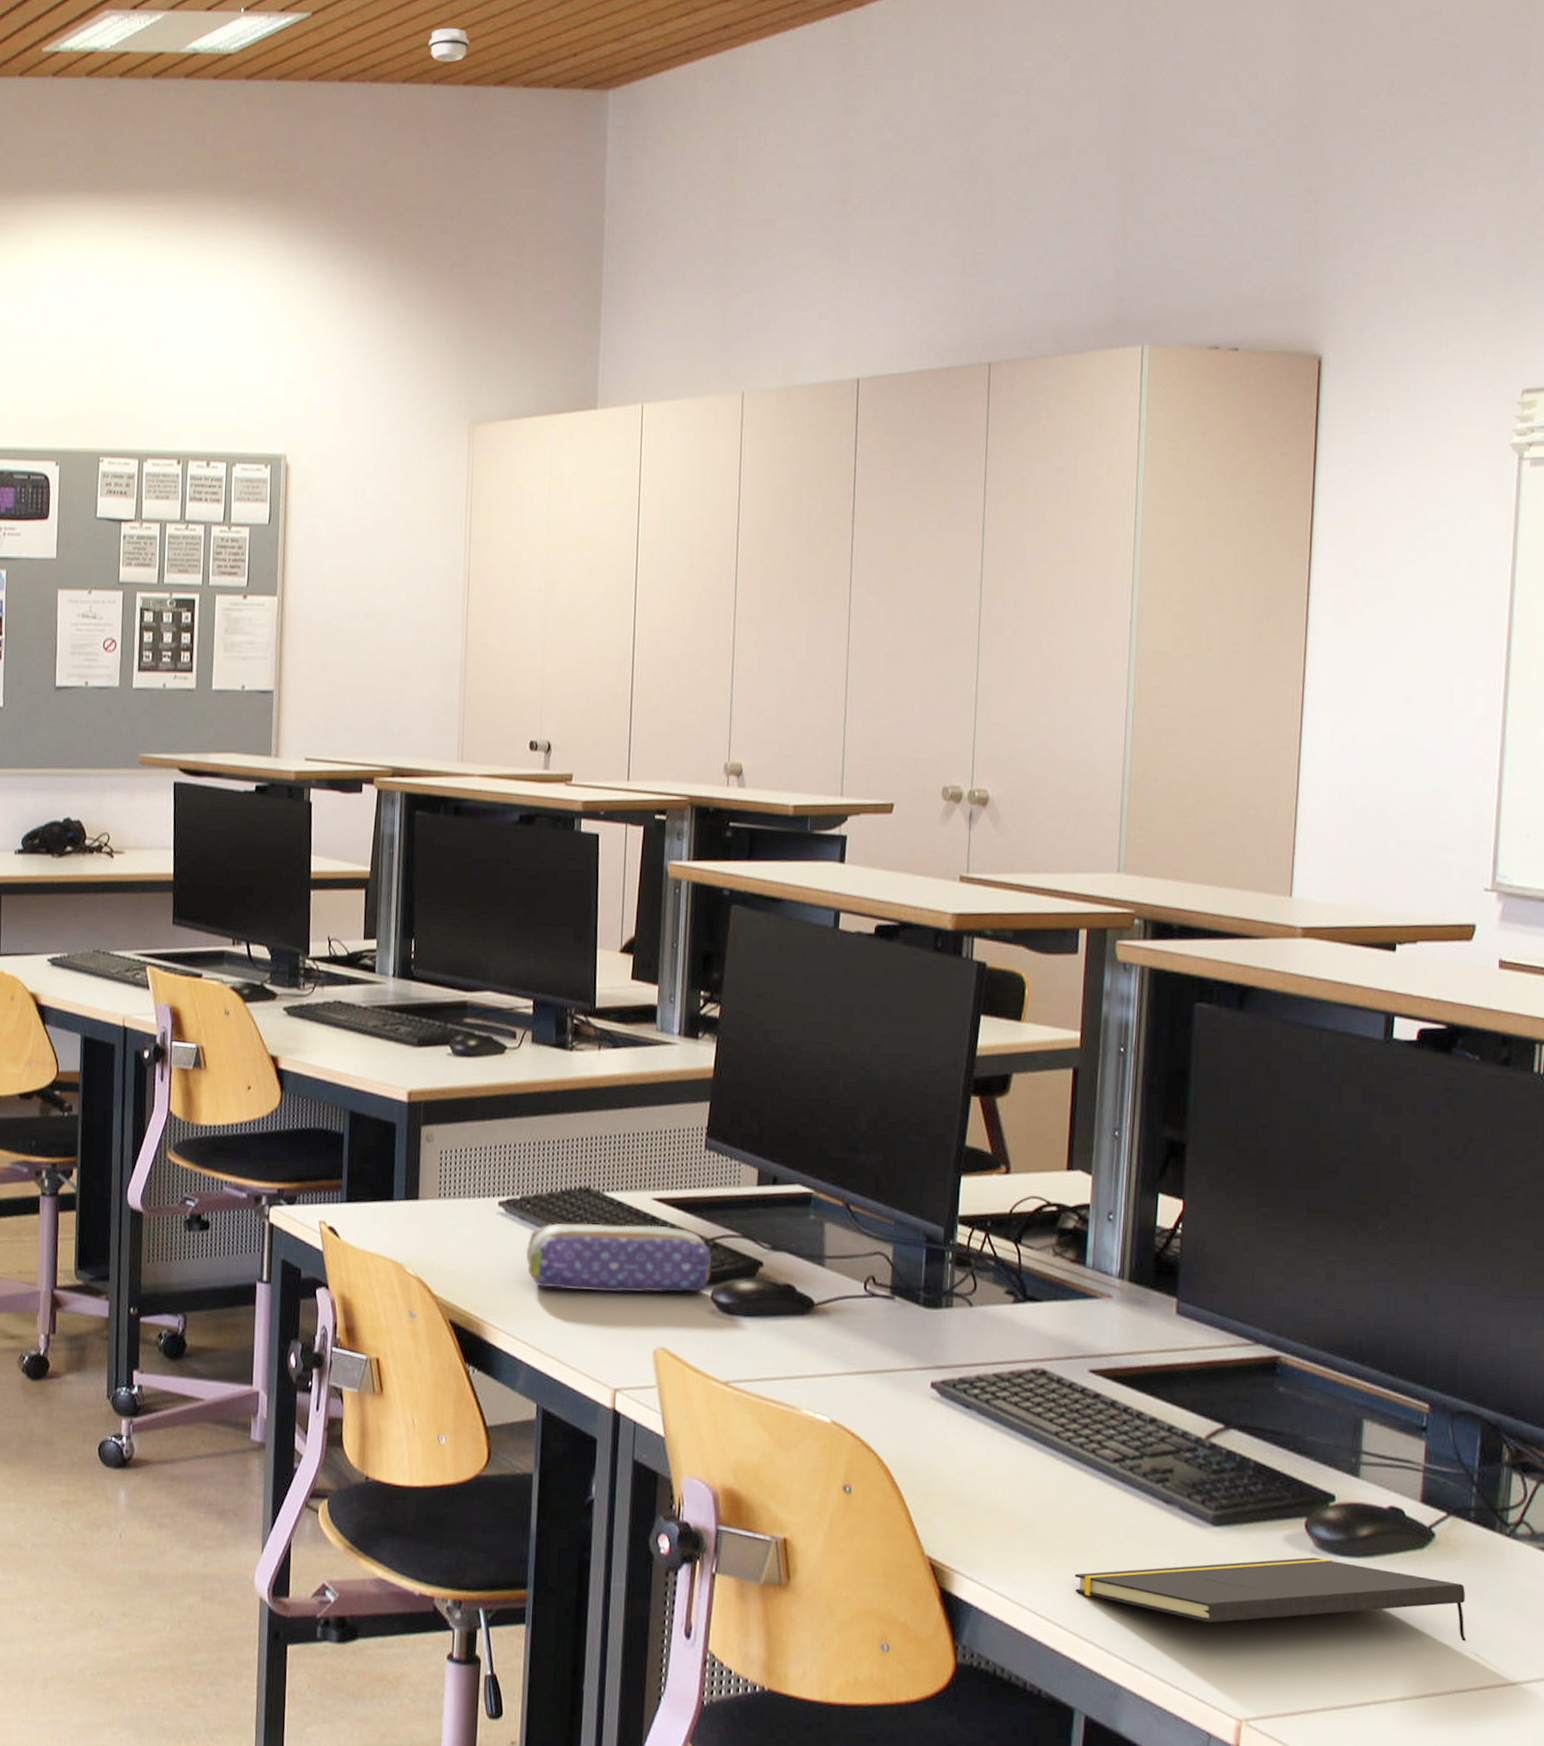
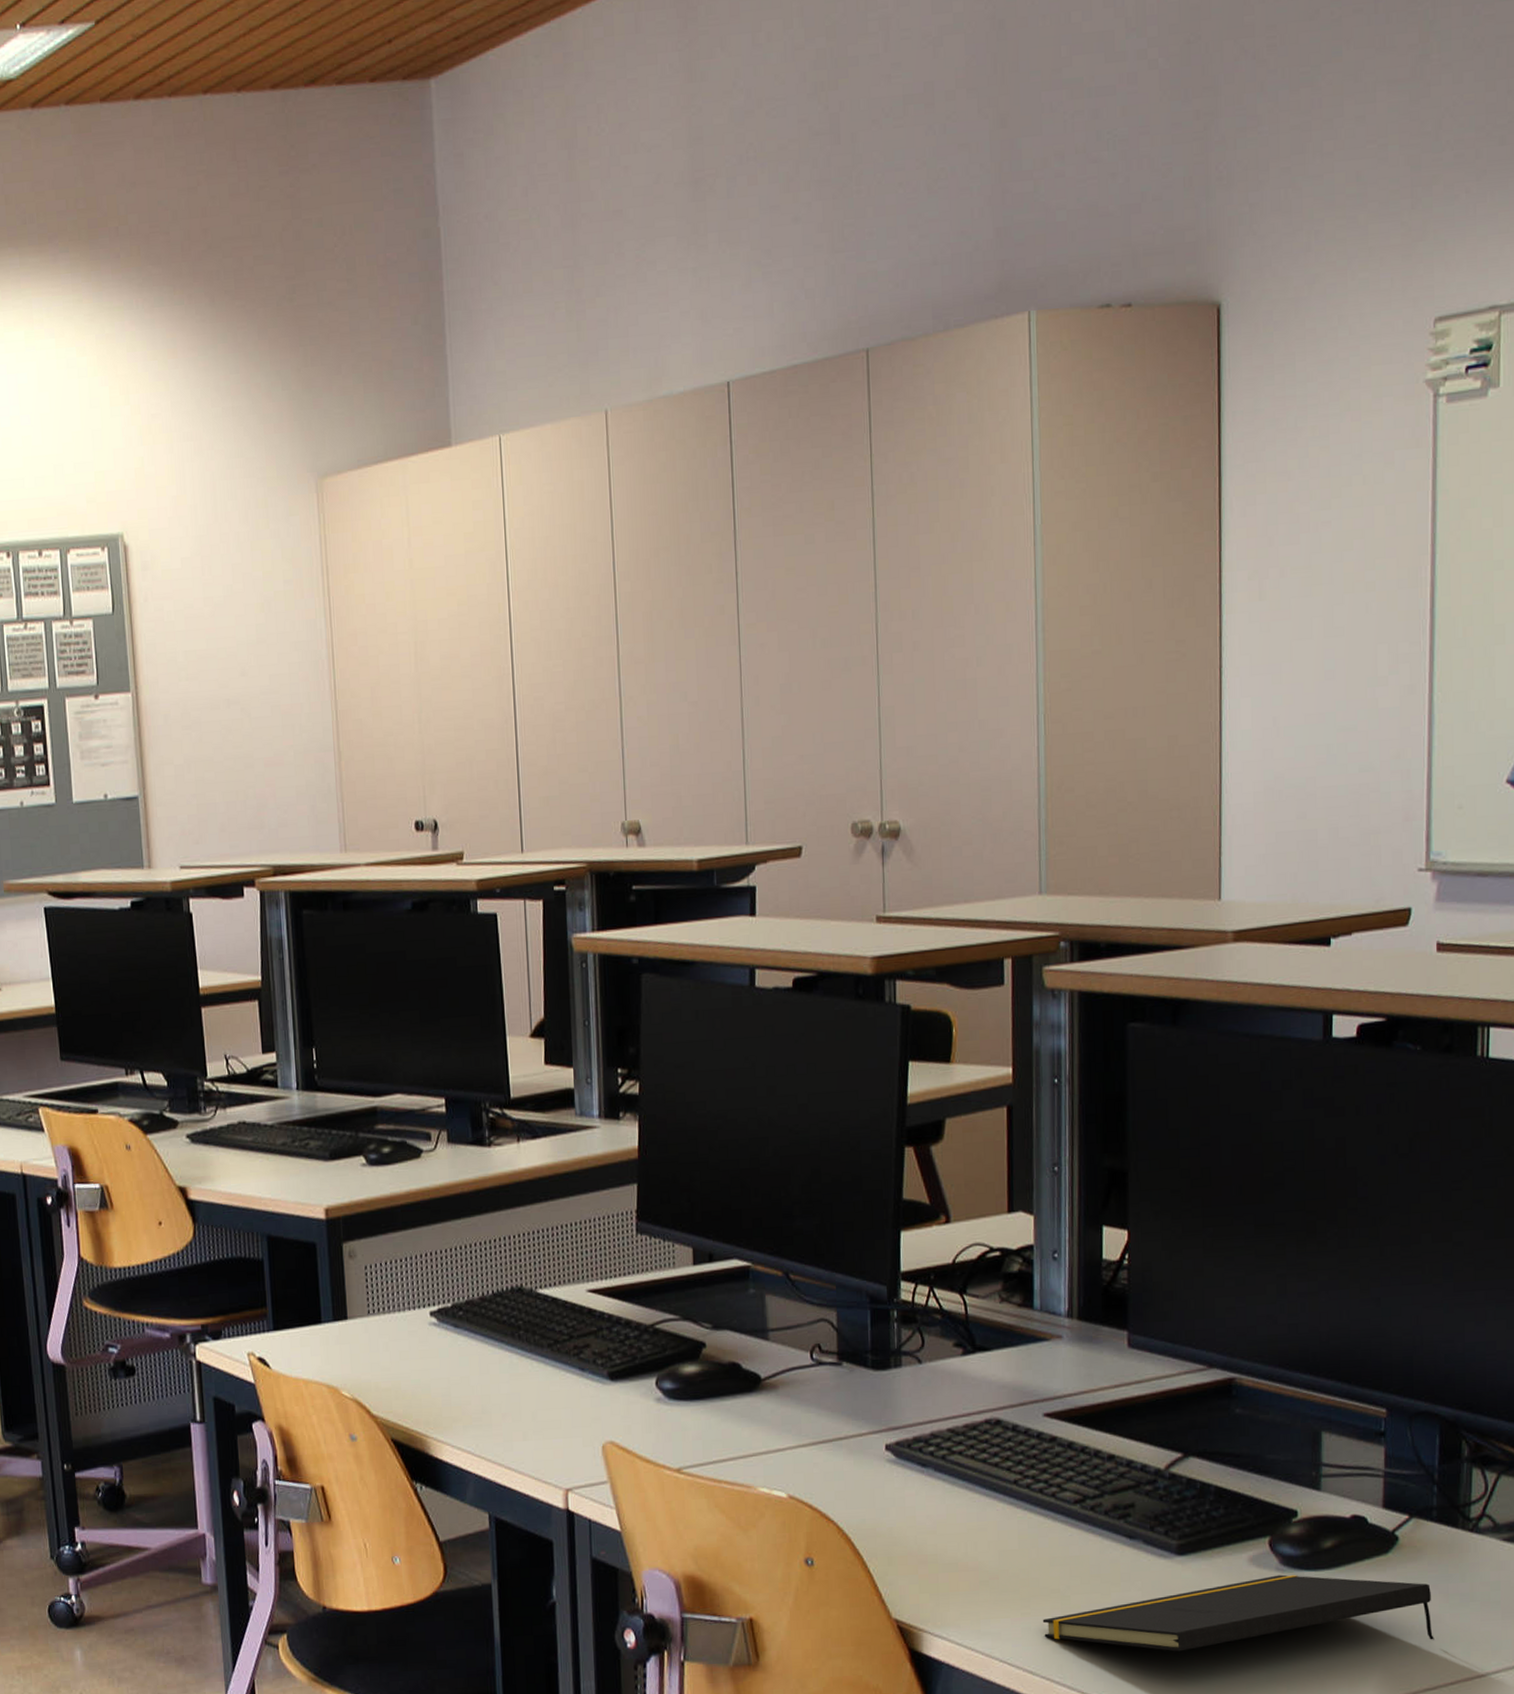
smoke detector: present [428,28,469,63] -> none [227,23,272,65]
pencil case: present [525,1223,711,1293] -> none [462,1317,653,1395]

